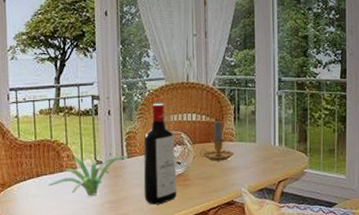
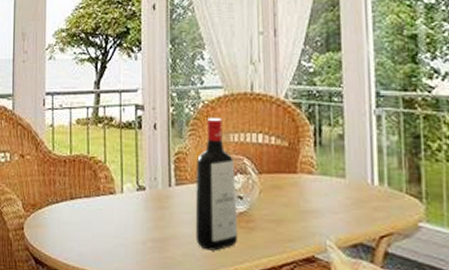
plant: present [48,156,129,196] -> none [82,179,177,231]
candle: present [200,120,234,161] -> none [268,144,315,200]

